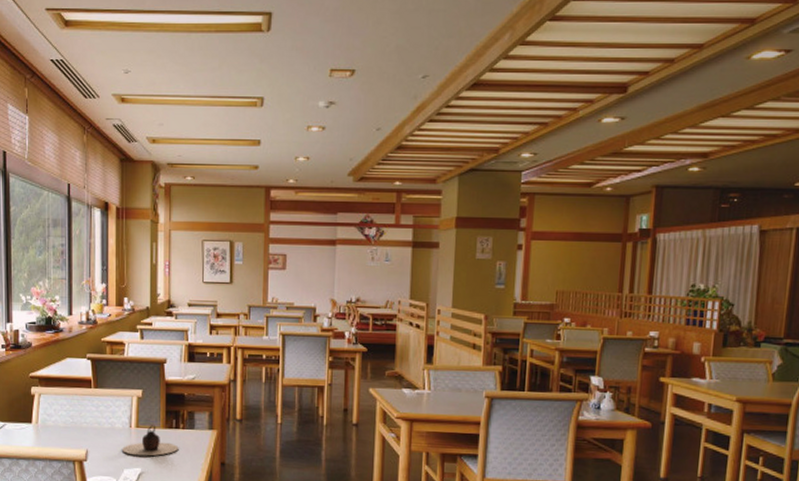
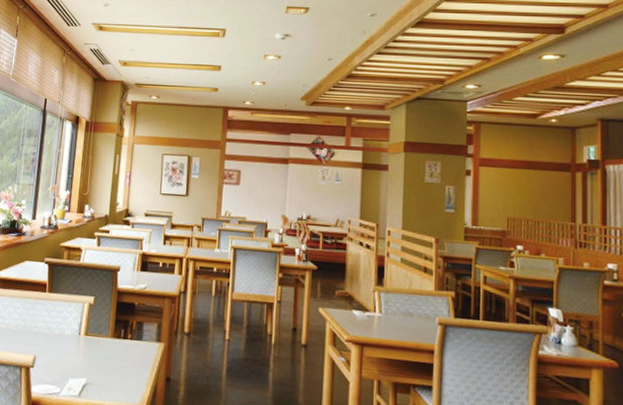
teapot: present [121,425,179,456] -> none [68,333,125,367]

